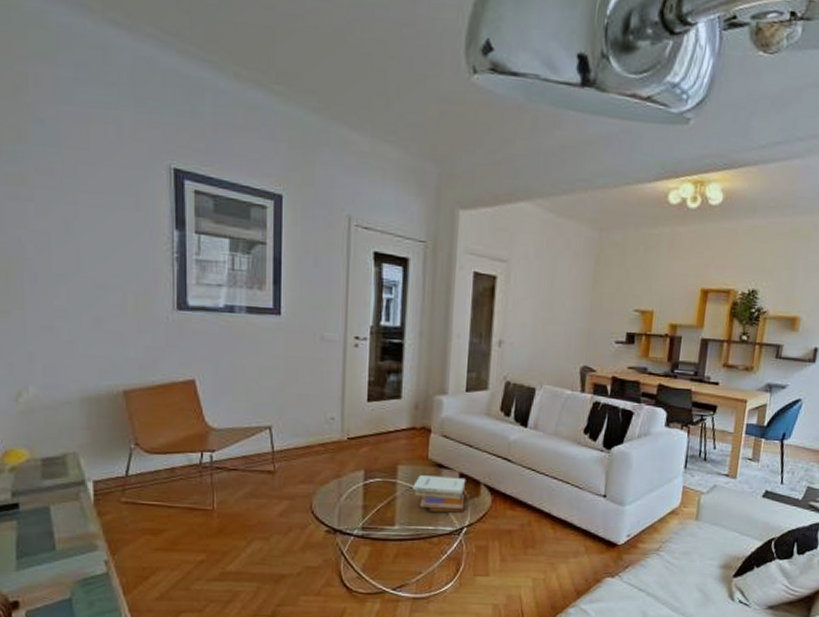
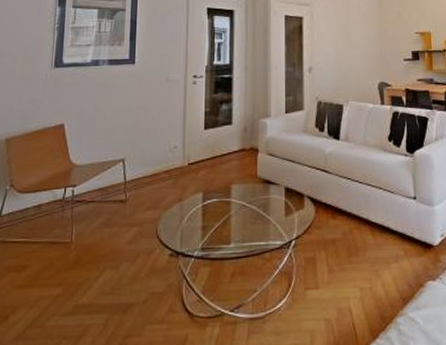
books: present [411,475,466,513] -> none [244,191,292,229]

